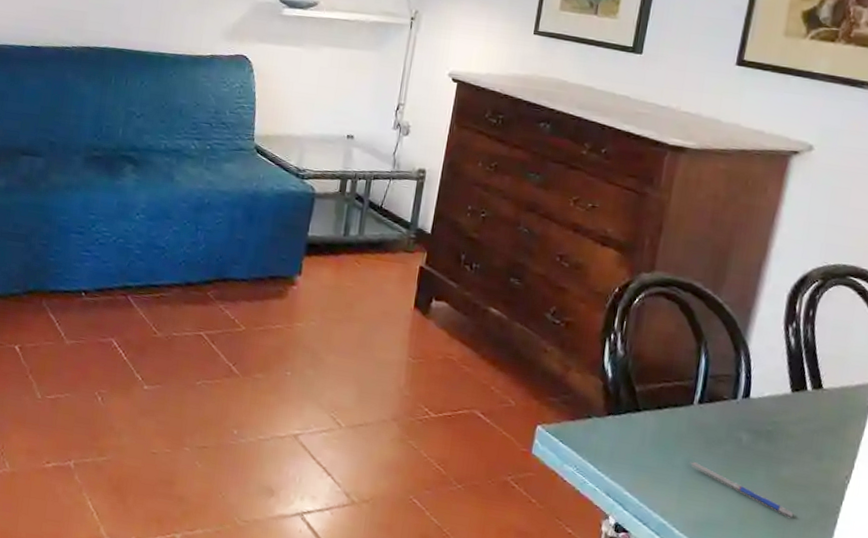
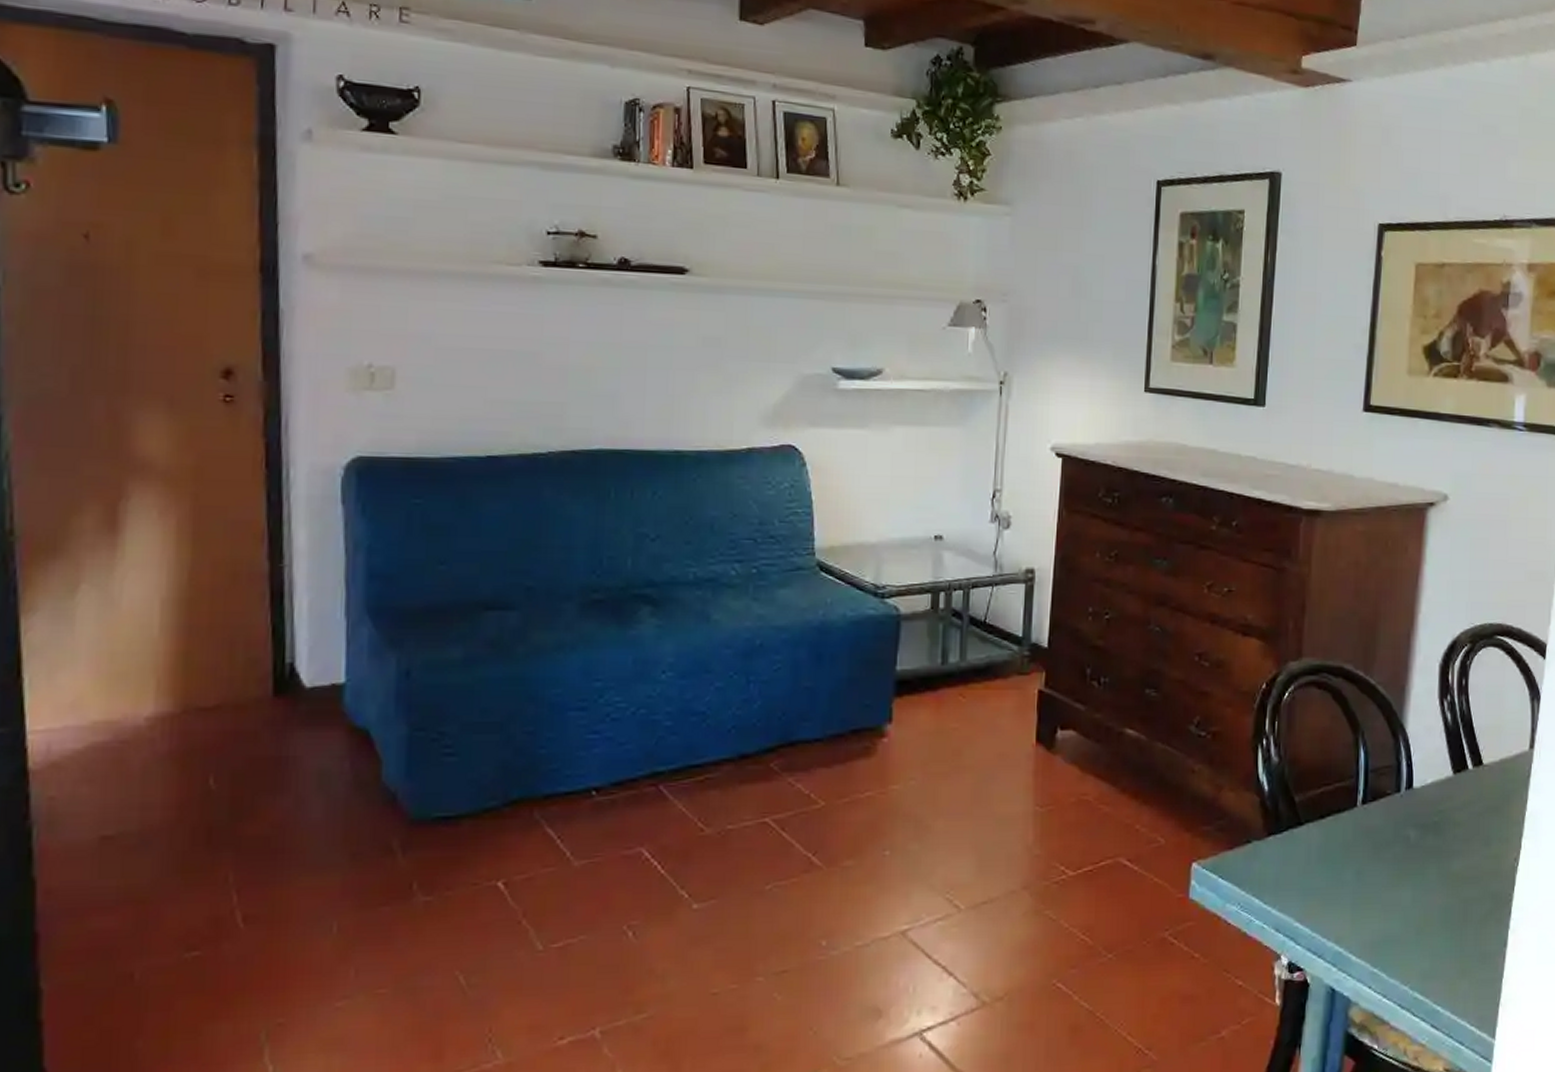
pen: present [689,461,794,518] -> none [1359,872,1469,917]

